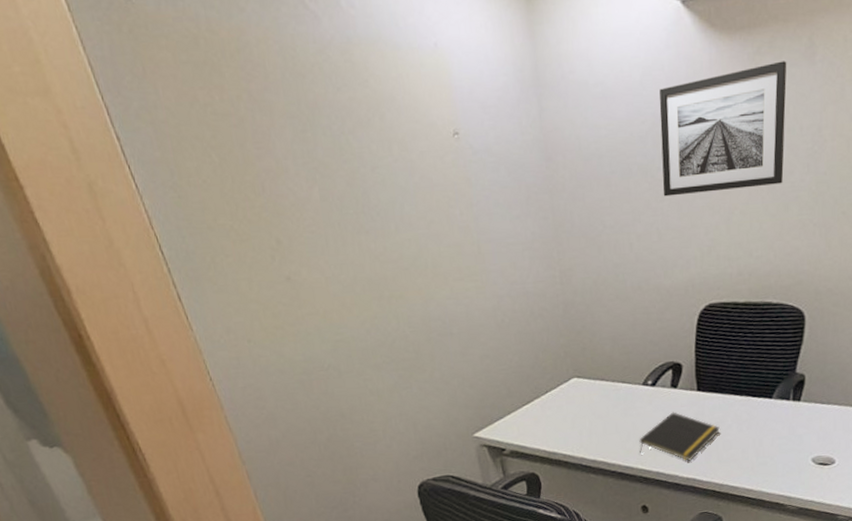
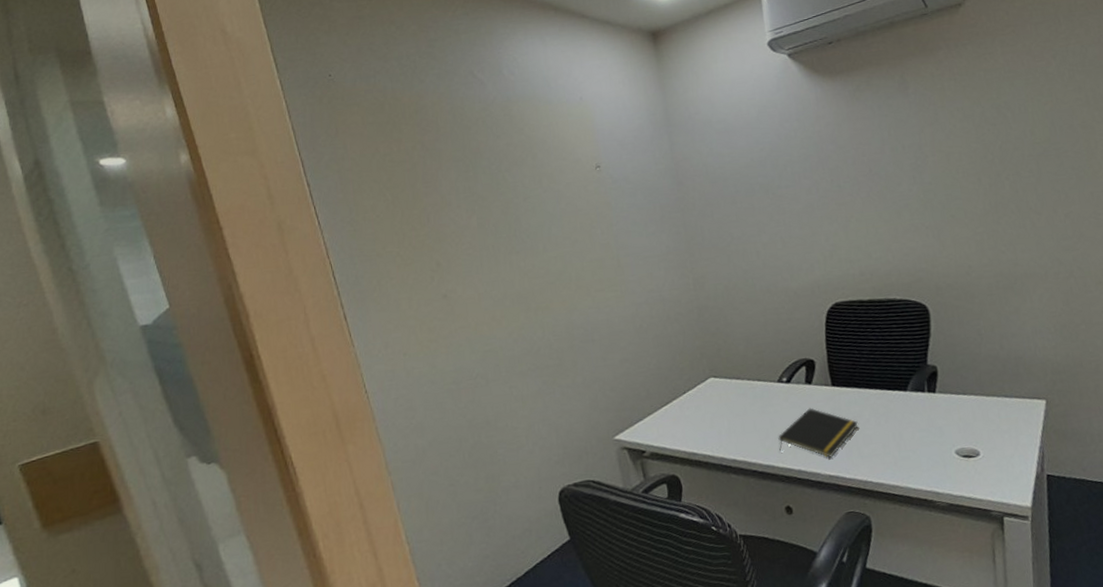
wall art: present [659,61,787,197] -> none [774,95,893,210]

